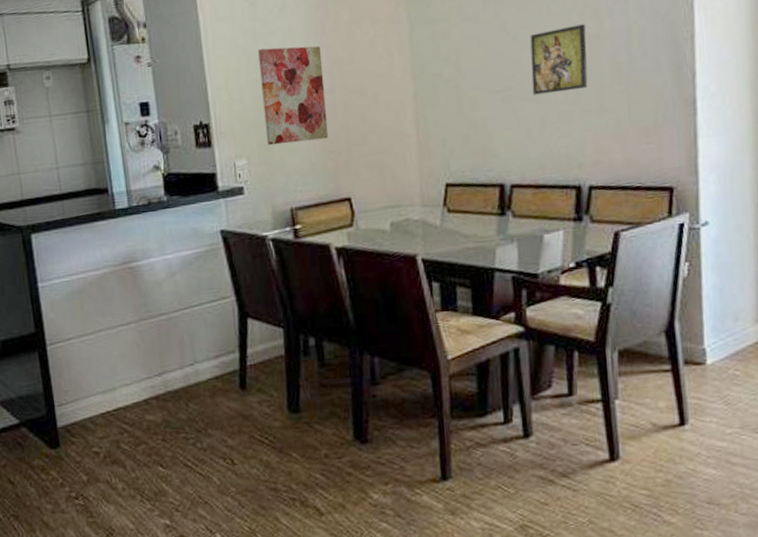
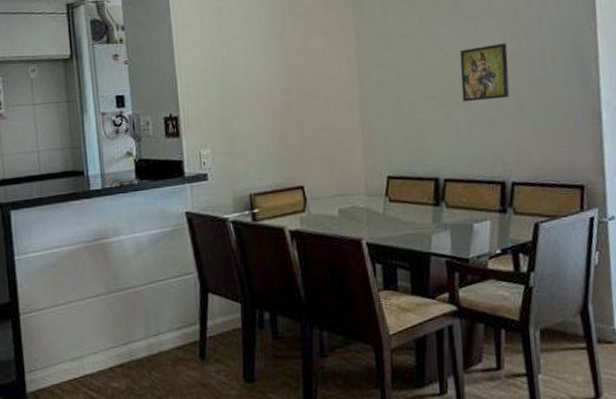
wall art: present [258,45,329,146] -> none [224,52,285,138]

